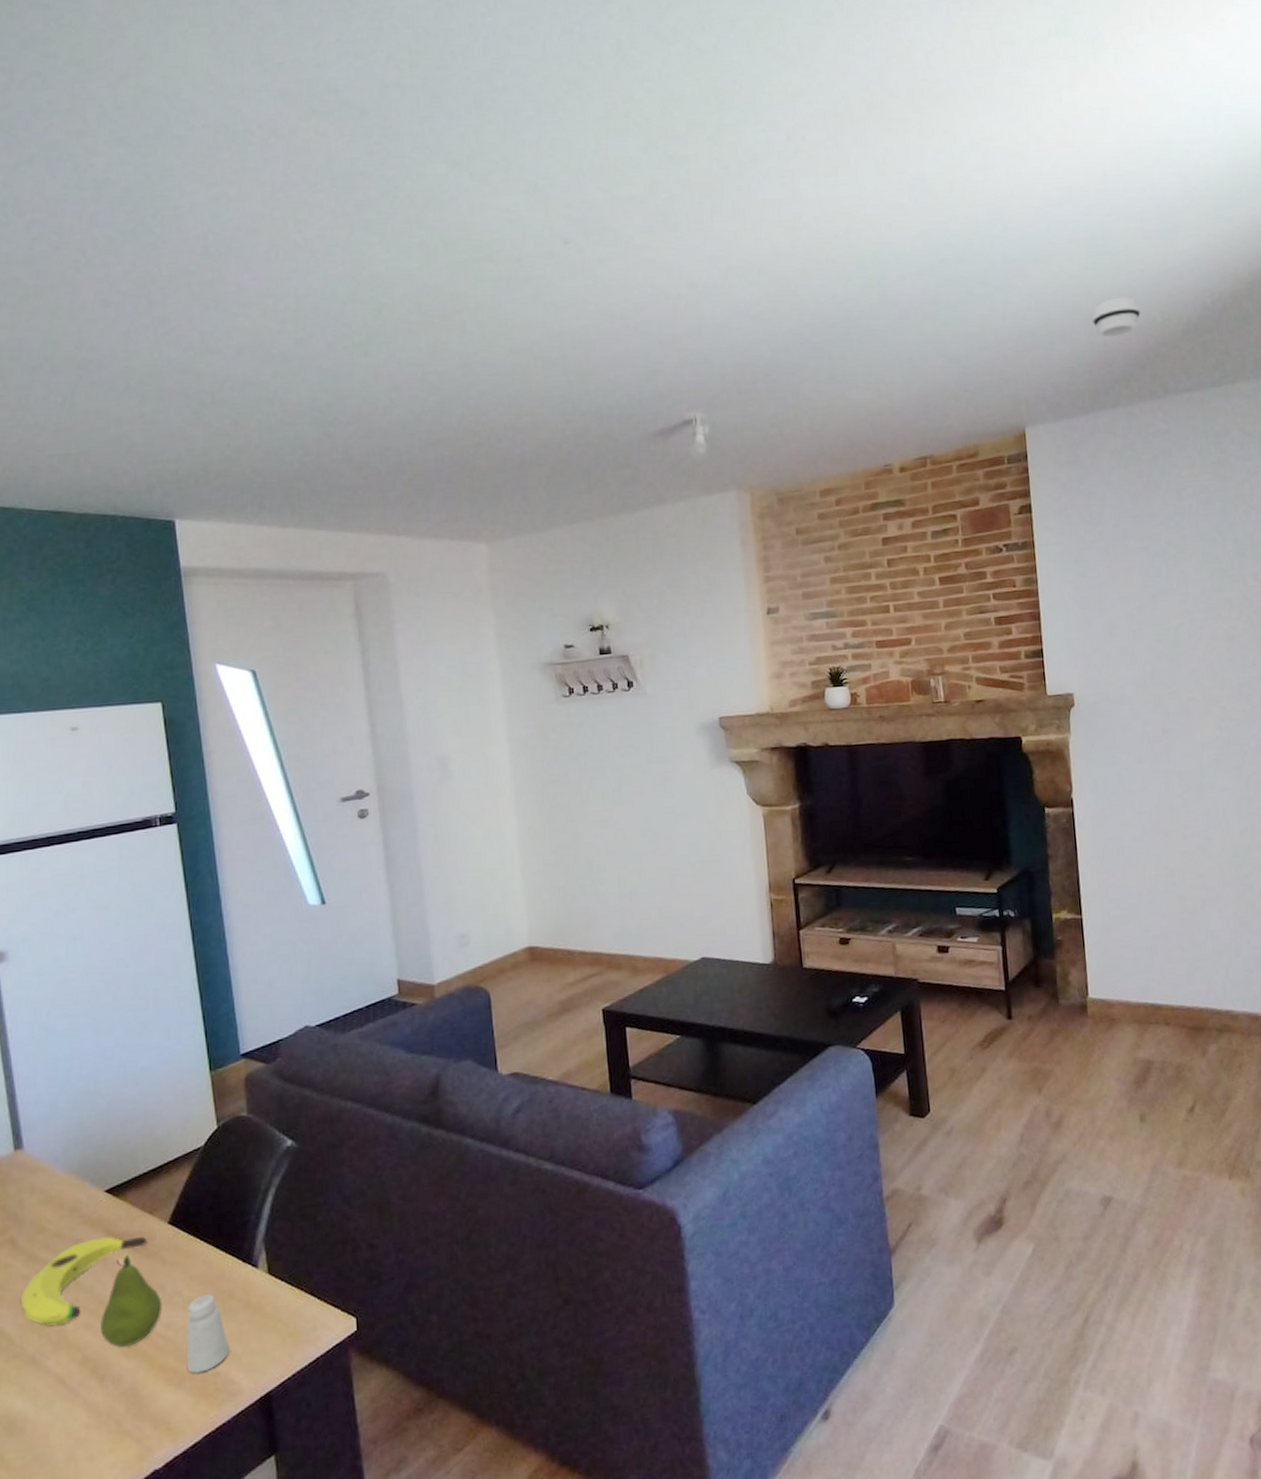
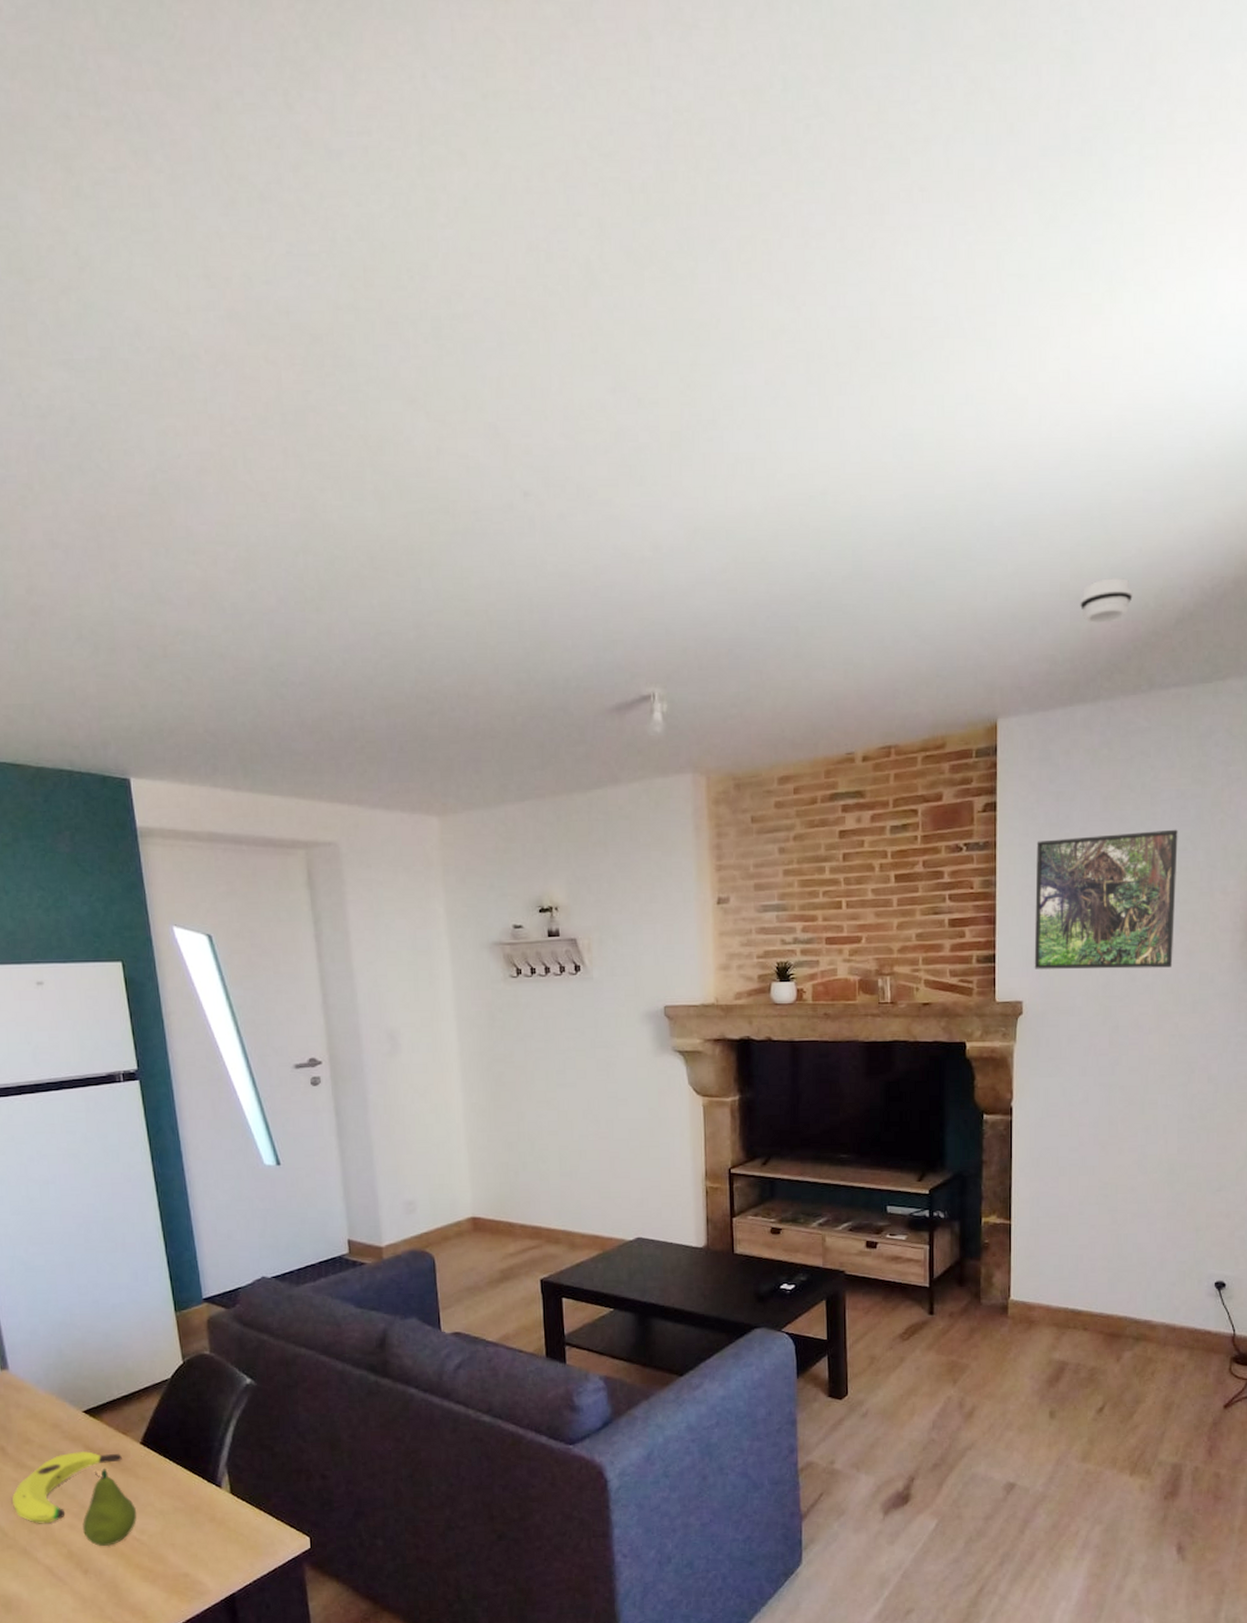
saltshaker: present [186,1294,229,1374] -> none [158,1507,197,1573]
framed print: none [1073,522,1215,662] -> present [1034,829,1178,969]

